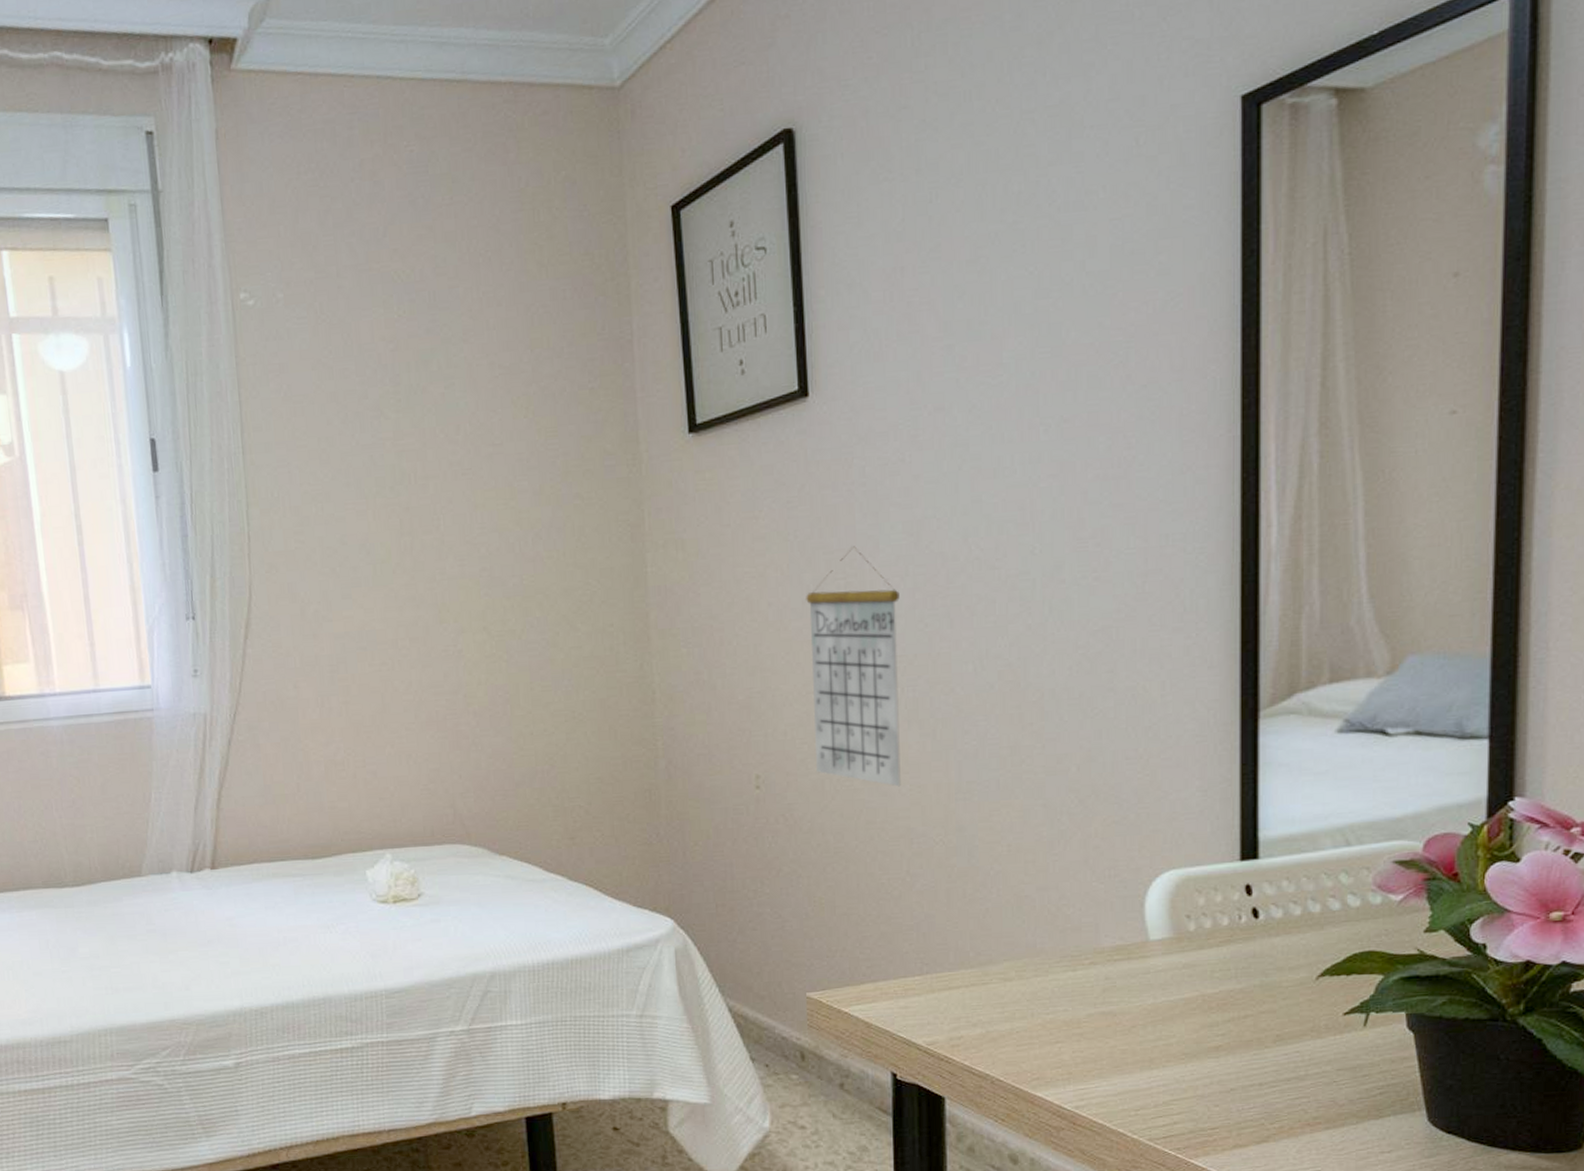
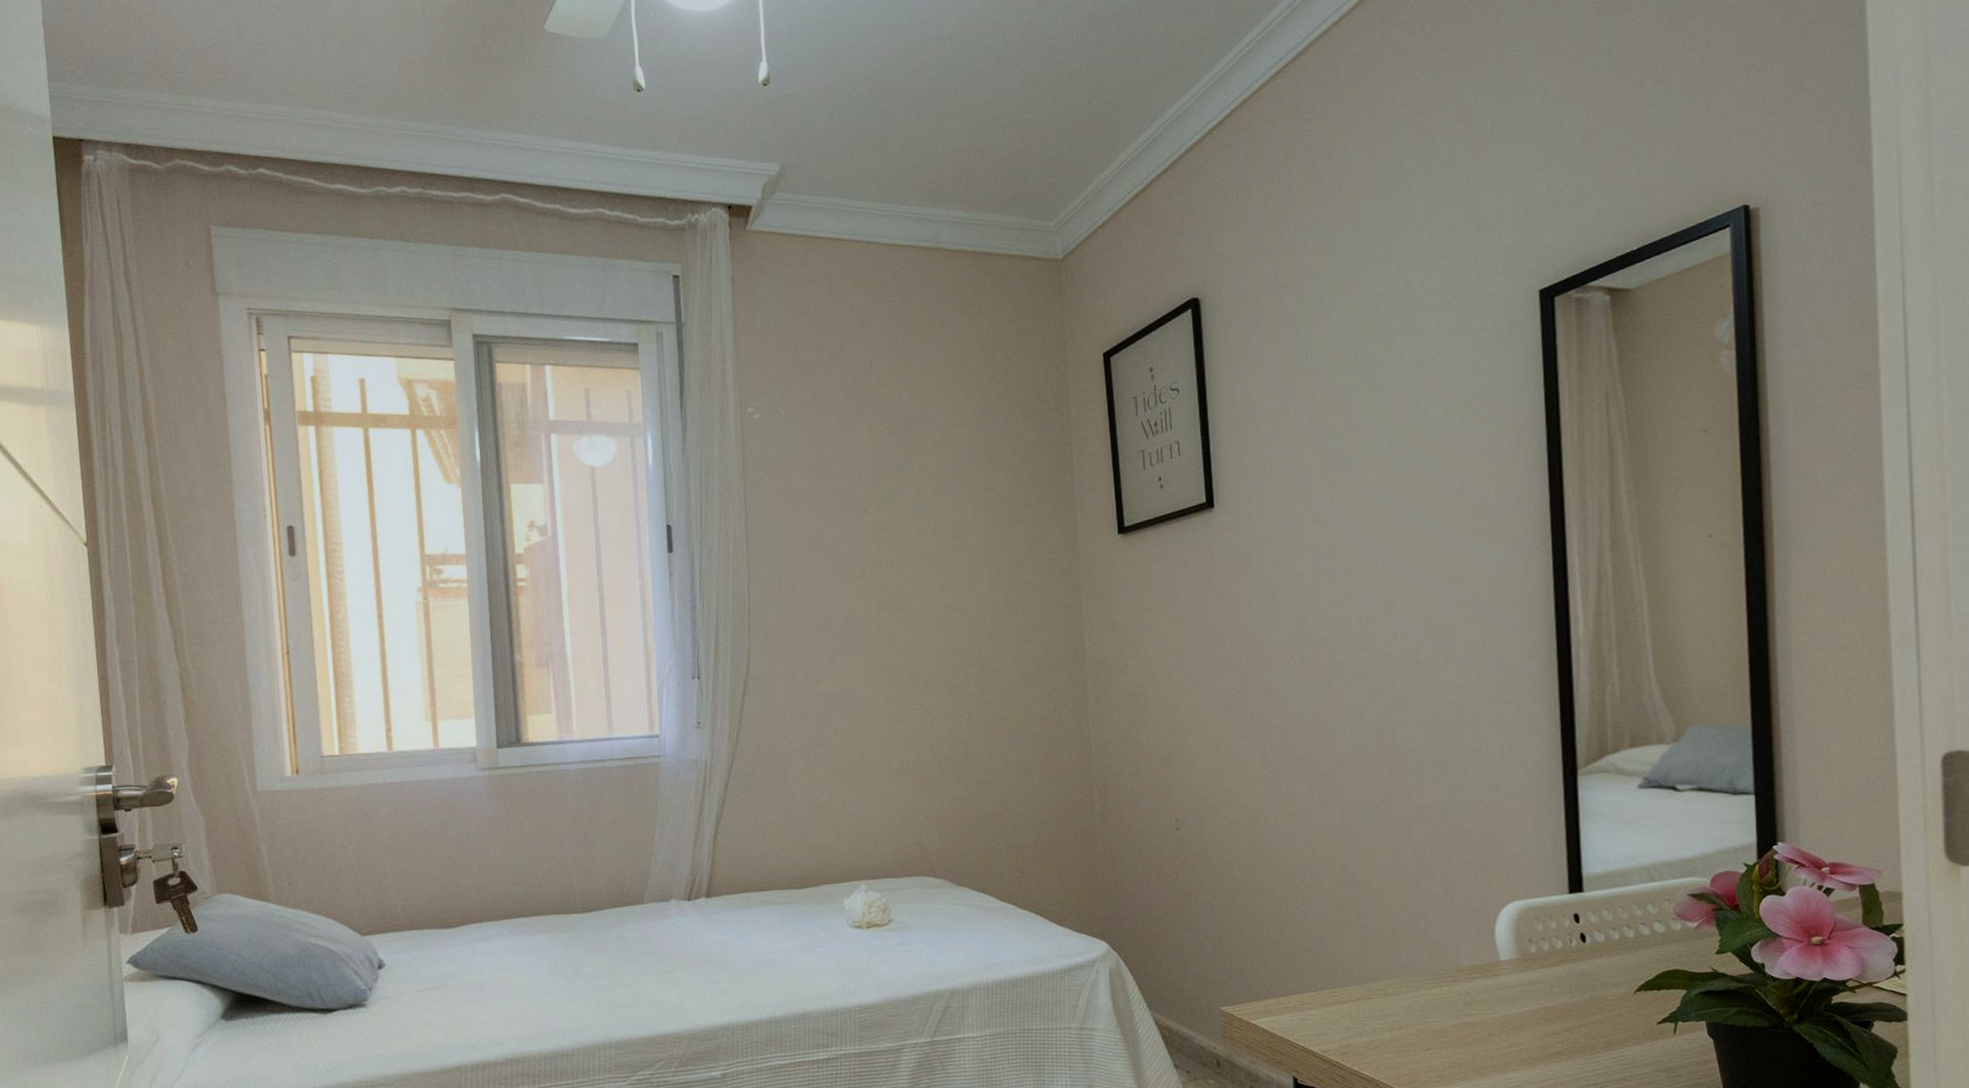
calendar: present [806,546,901,787] -> none [1215,629,1295,830]

